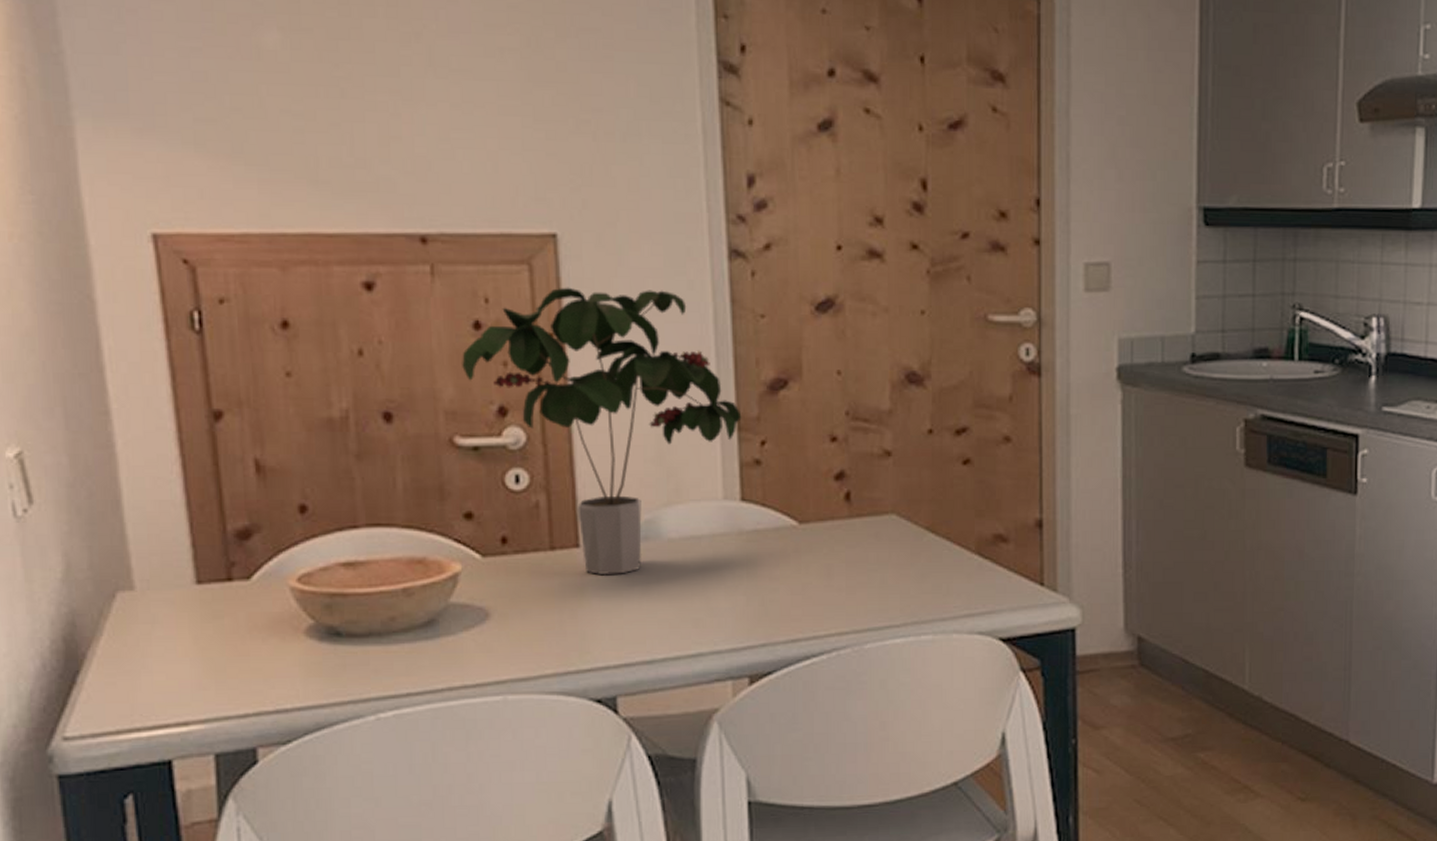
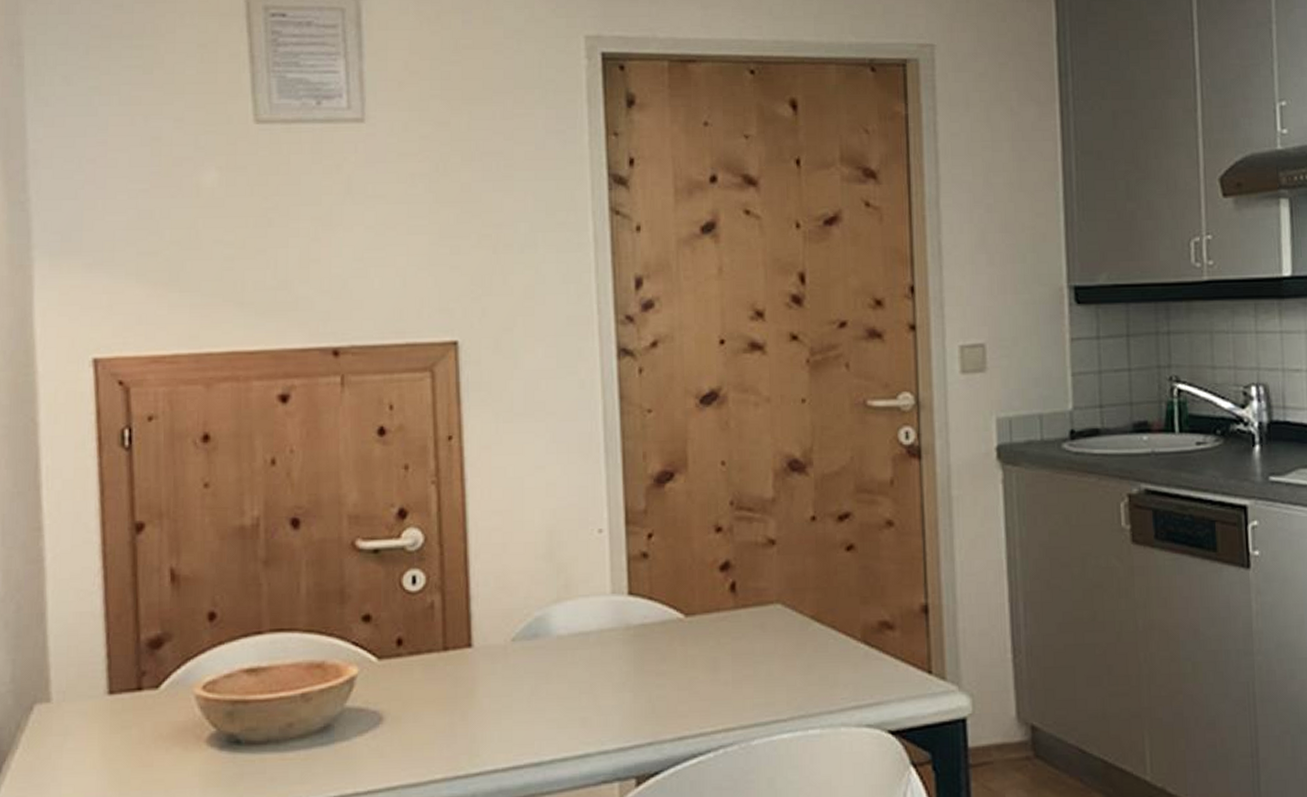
potted plant: present [462,287,742,576] -> none [366,390,630,675]

